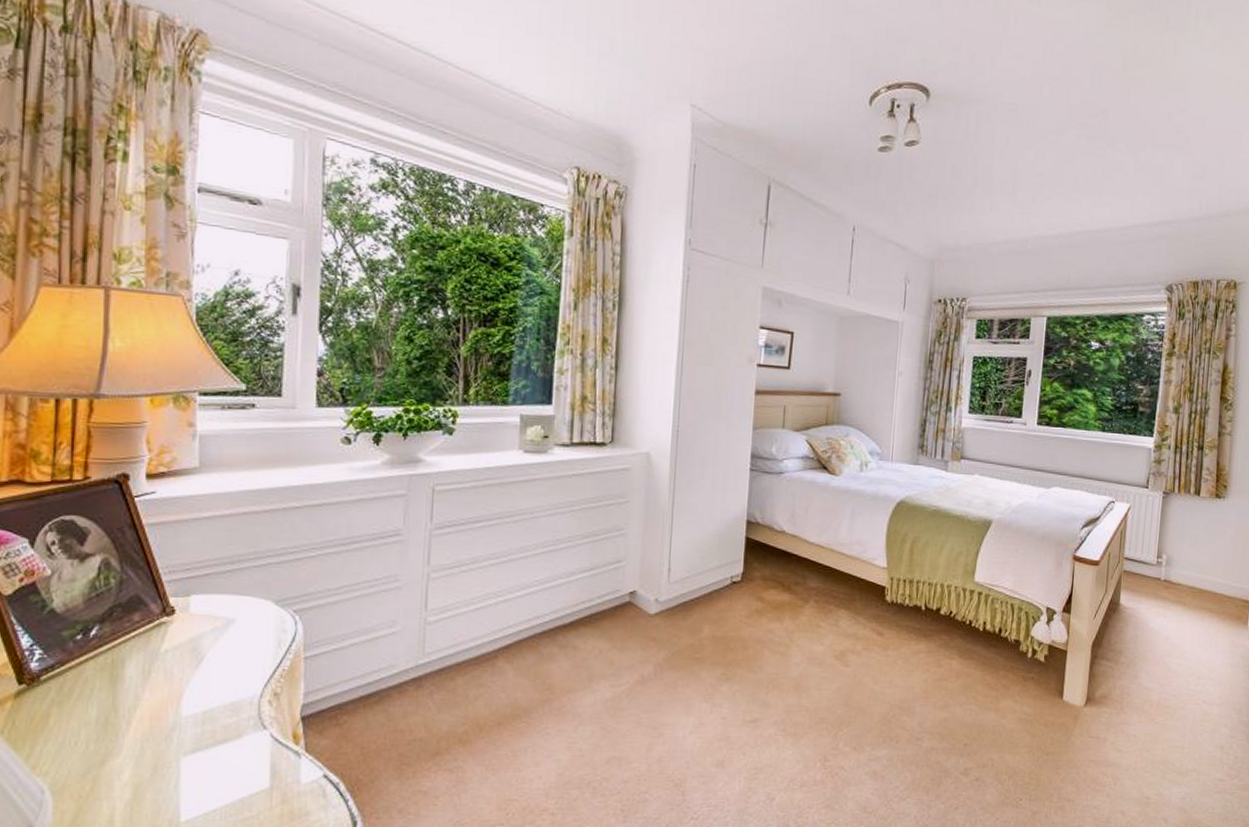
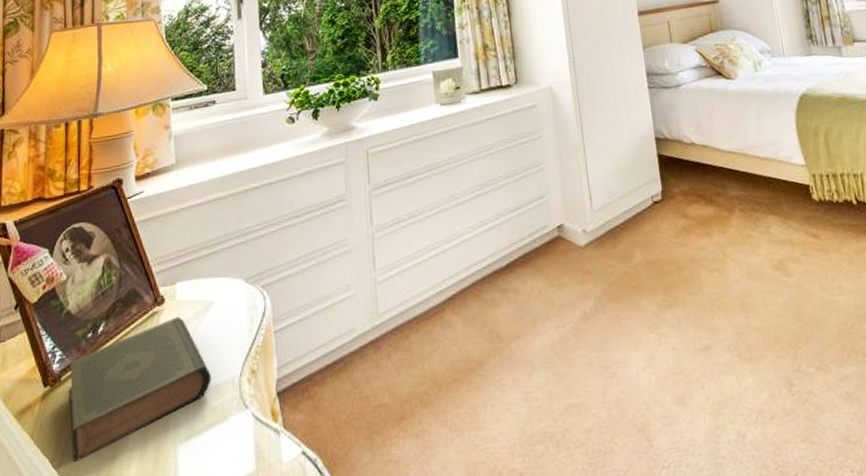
book: none [51,630,226,764] -> present [70,316,211,463]

